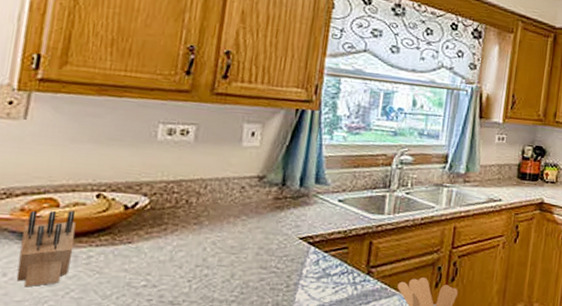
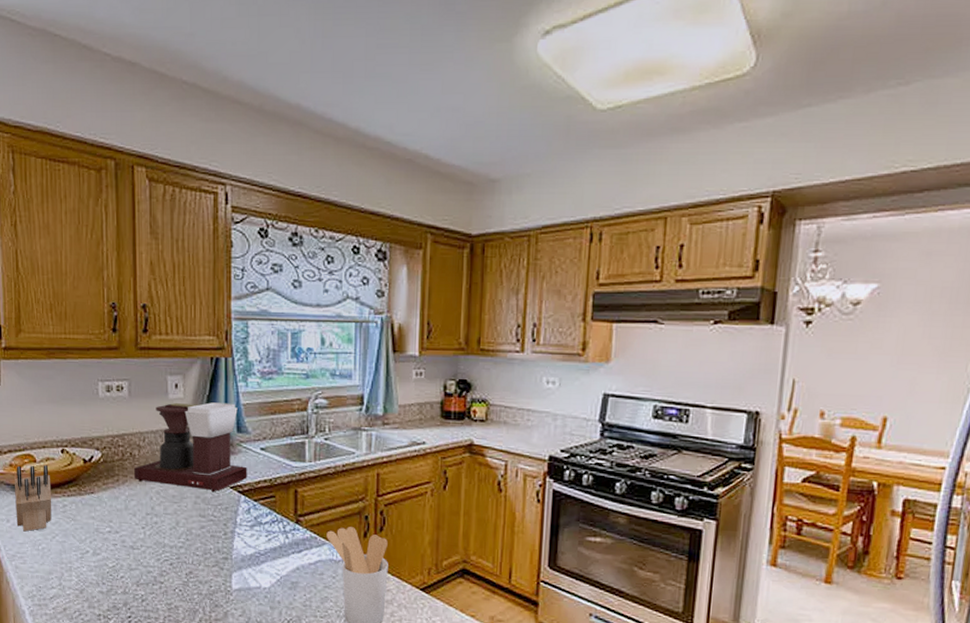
coffee maker: none [187,151,322,243] -> present [134,402,247,492]

